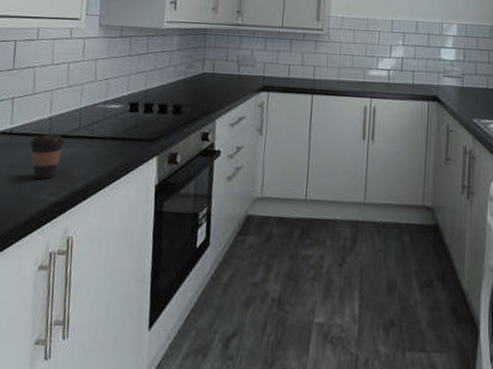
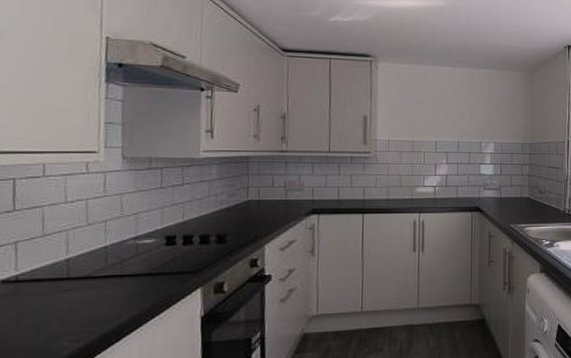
coffee cup: present [28,133,65,179] -> none [40,276,88,326]

